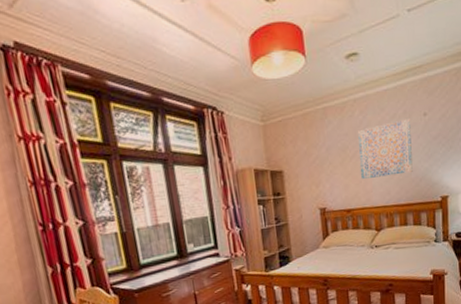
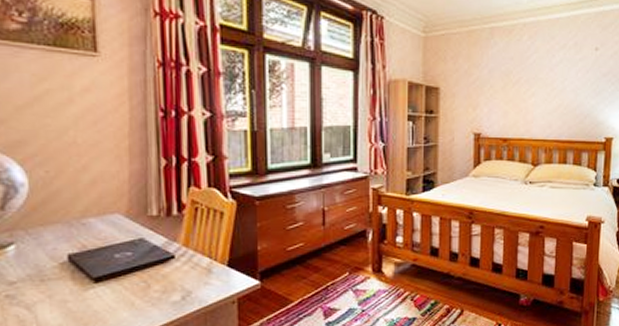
wall art: present [357,119,413,180] -> none [521,51,581,109]

